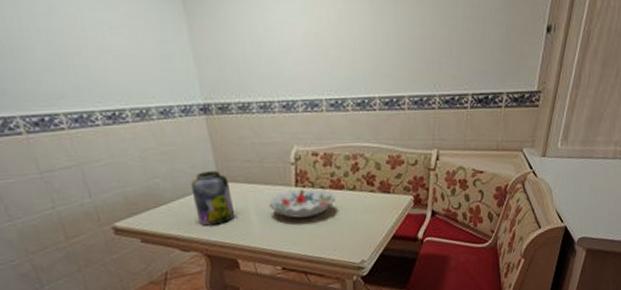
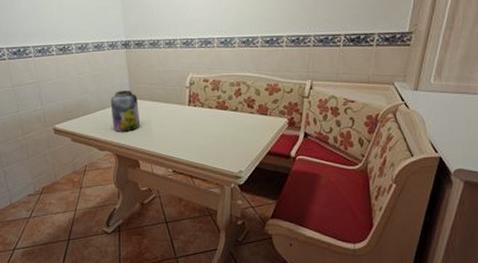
decorative bowl: present [268,188,335,218] -> none [166,107,220,131]

